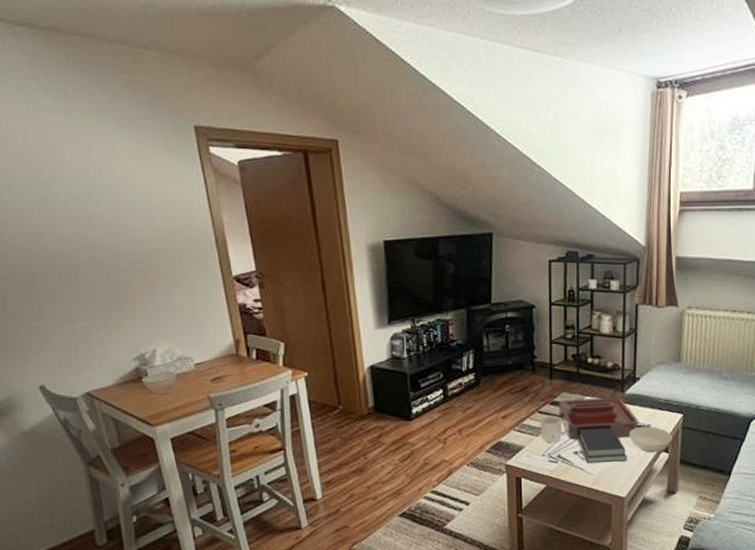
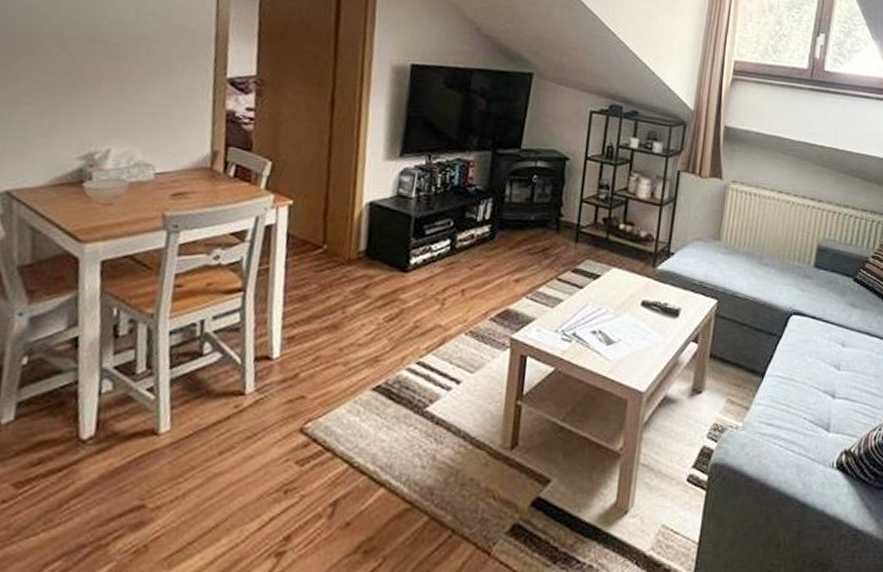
mug: present [540,415,568,444] -> none [555,284,589,319]
decorative tray: present [559,396,638,440] -> none [580,268,668,320]
book: present [577,427,627,464] -> none [597,305,652,348]
bowl: present [629,426,672,453] -> none [656,309,704,342]

